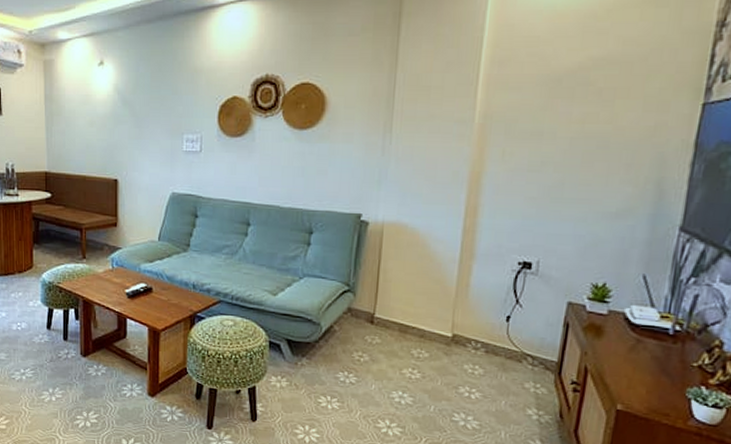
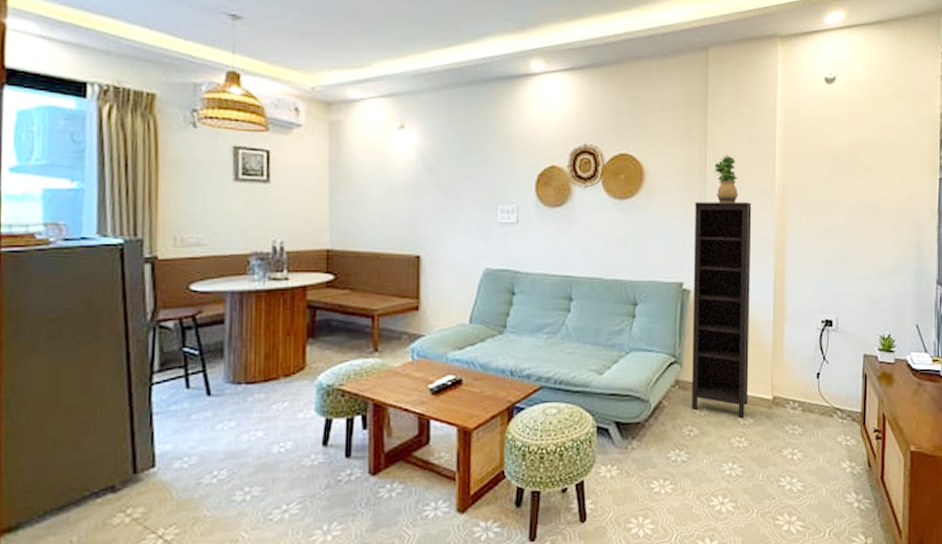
bookcase: none [363,132,445,352] -> present [692,201,752,419]
potted plant: none [404,81,431,134] -> present [714,155,738,204]

